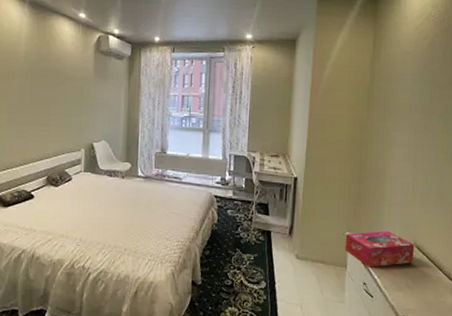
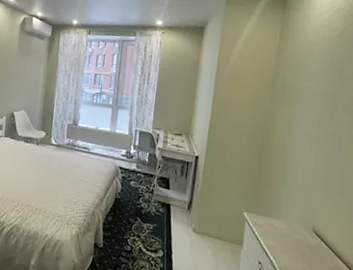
tissue box: present [345,231,415,267] -> none [241,212,313,249]

